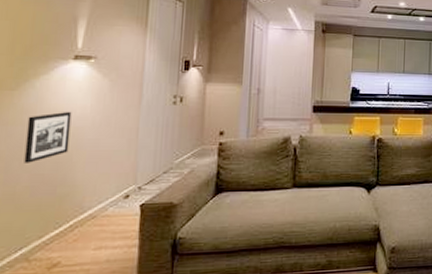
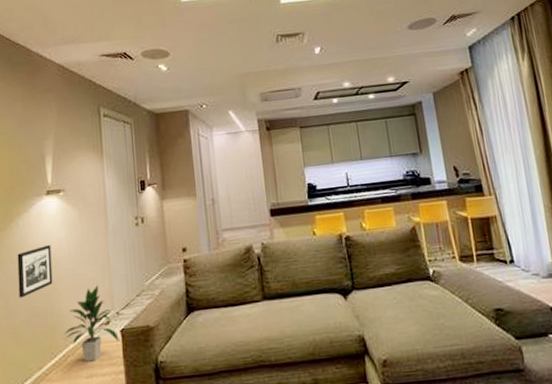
indoor plant: none [73,158,137,234] -> present [64,285,119,362]

